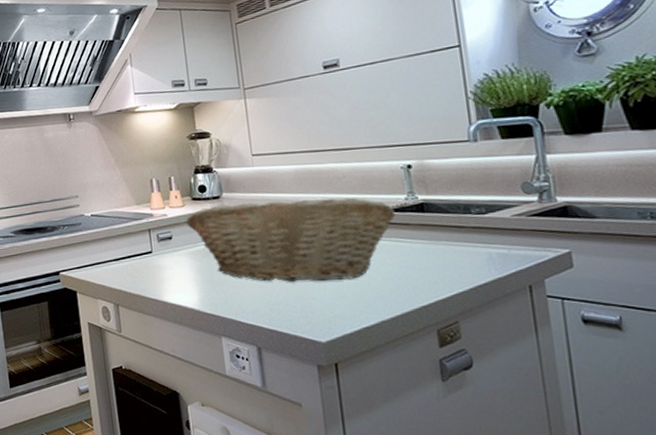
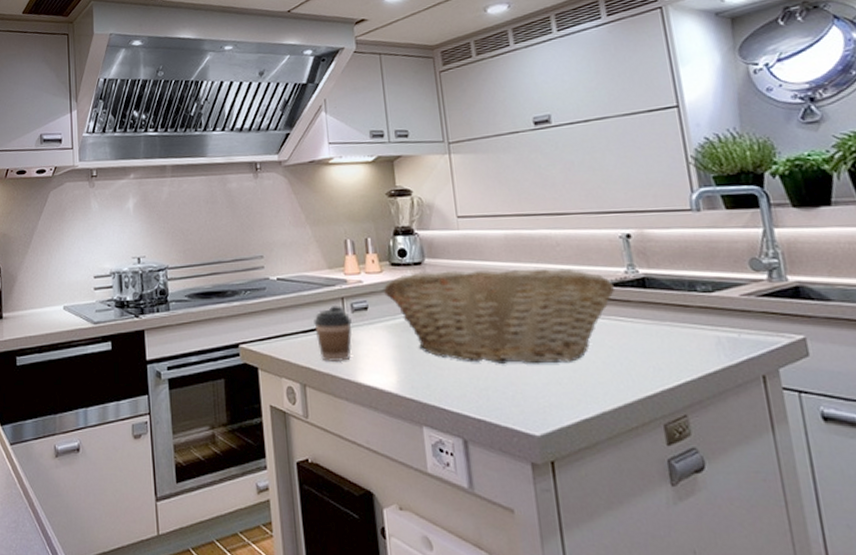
coffee cup: none [124,236,159,285] -> present [314,305,353,363]

